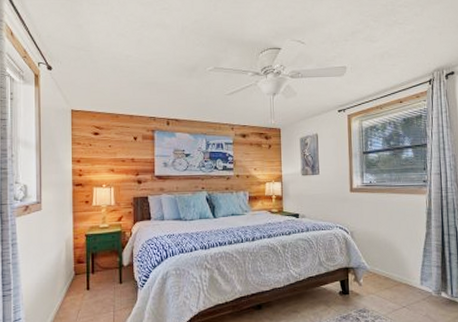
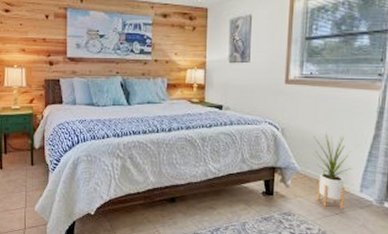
house plant: none [377,233,413,303] -> present [313,132,353,210]

